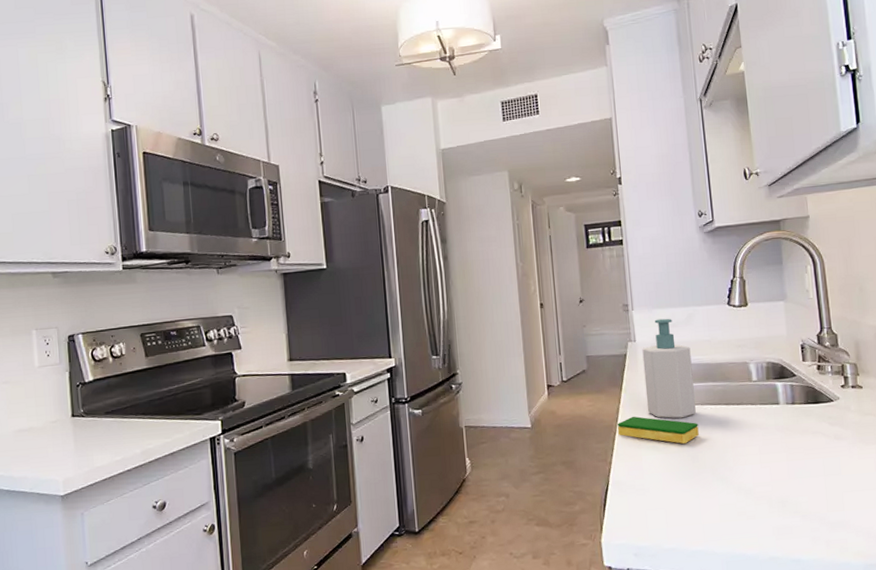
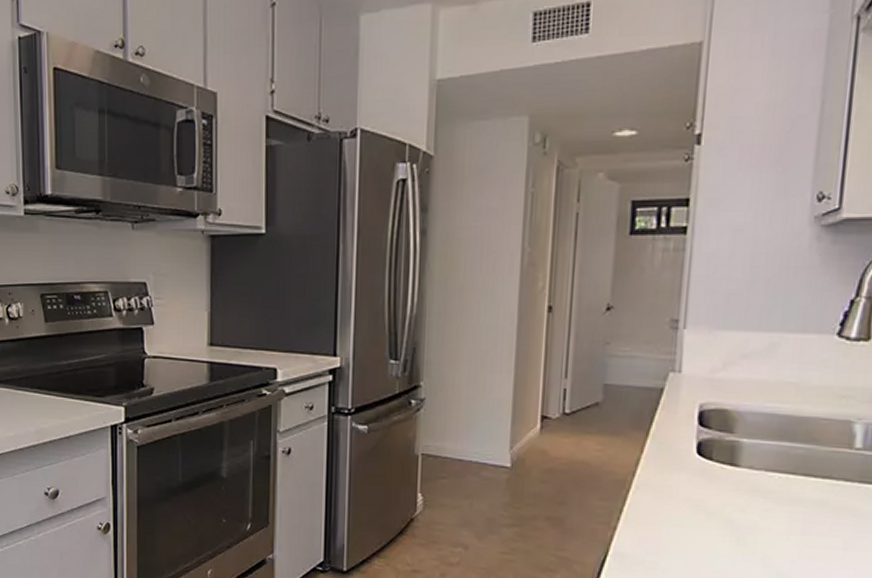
dish sponge: present [617,416,699,444] -> none [632,472,755,519]
soap bottle: present [642,318,696,419] -> none [681,344,764,485]

